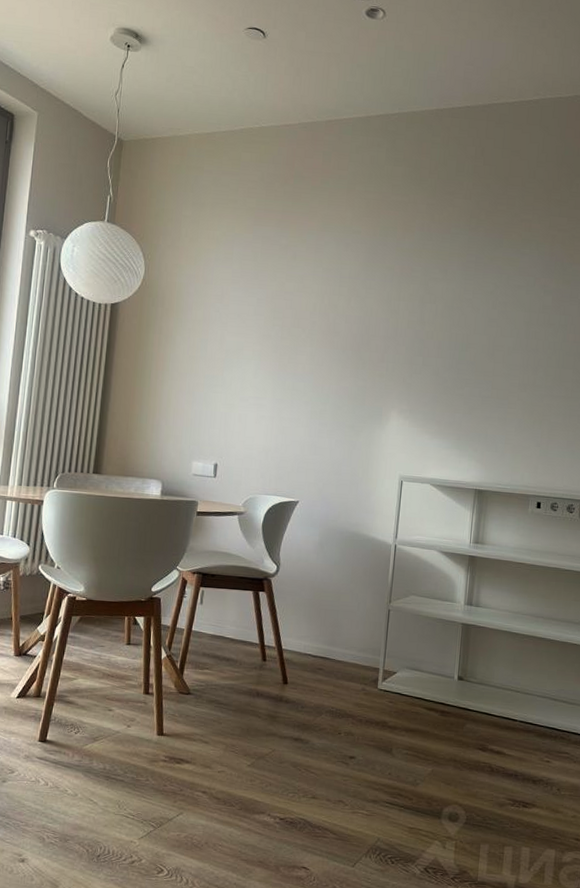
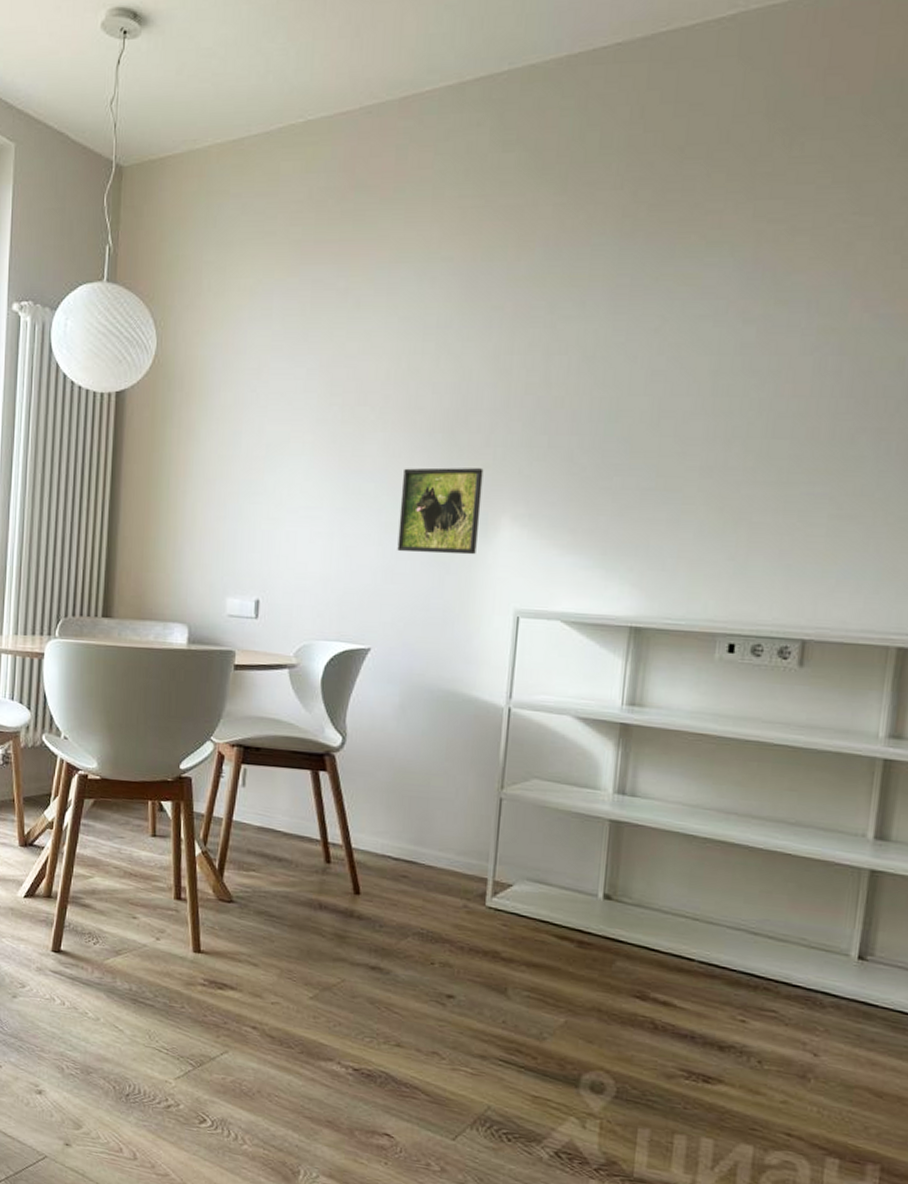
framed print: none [319,373,380,437] -> present [397,467,484,555]

